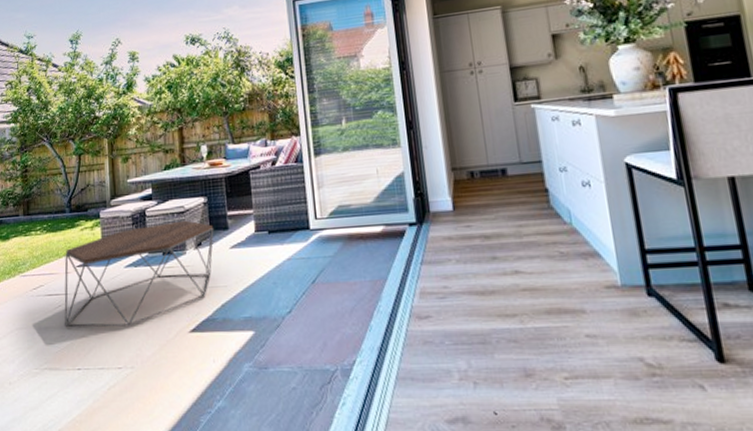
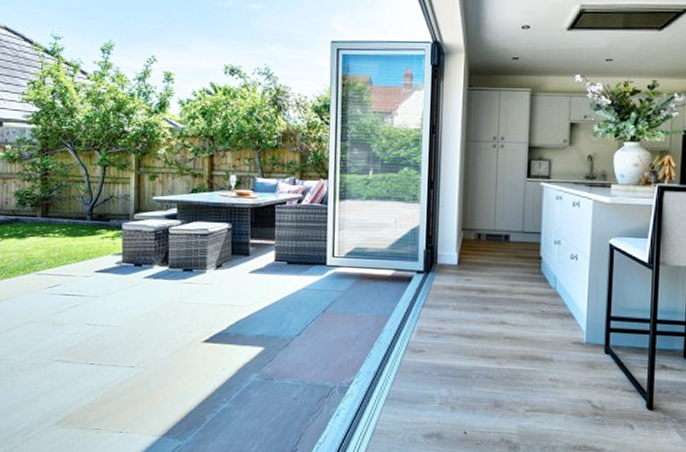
coffee table: present [64,220,214,328] -> none [80,242,235,331]

